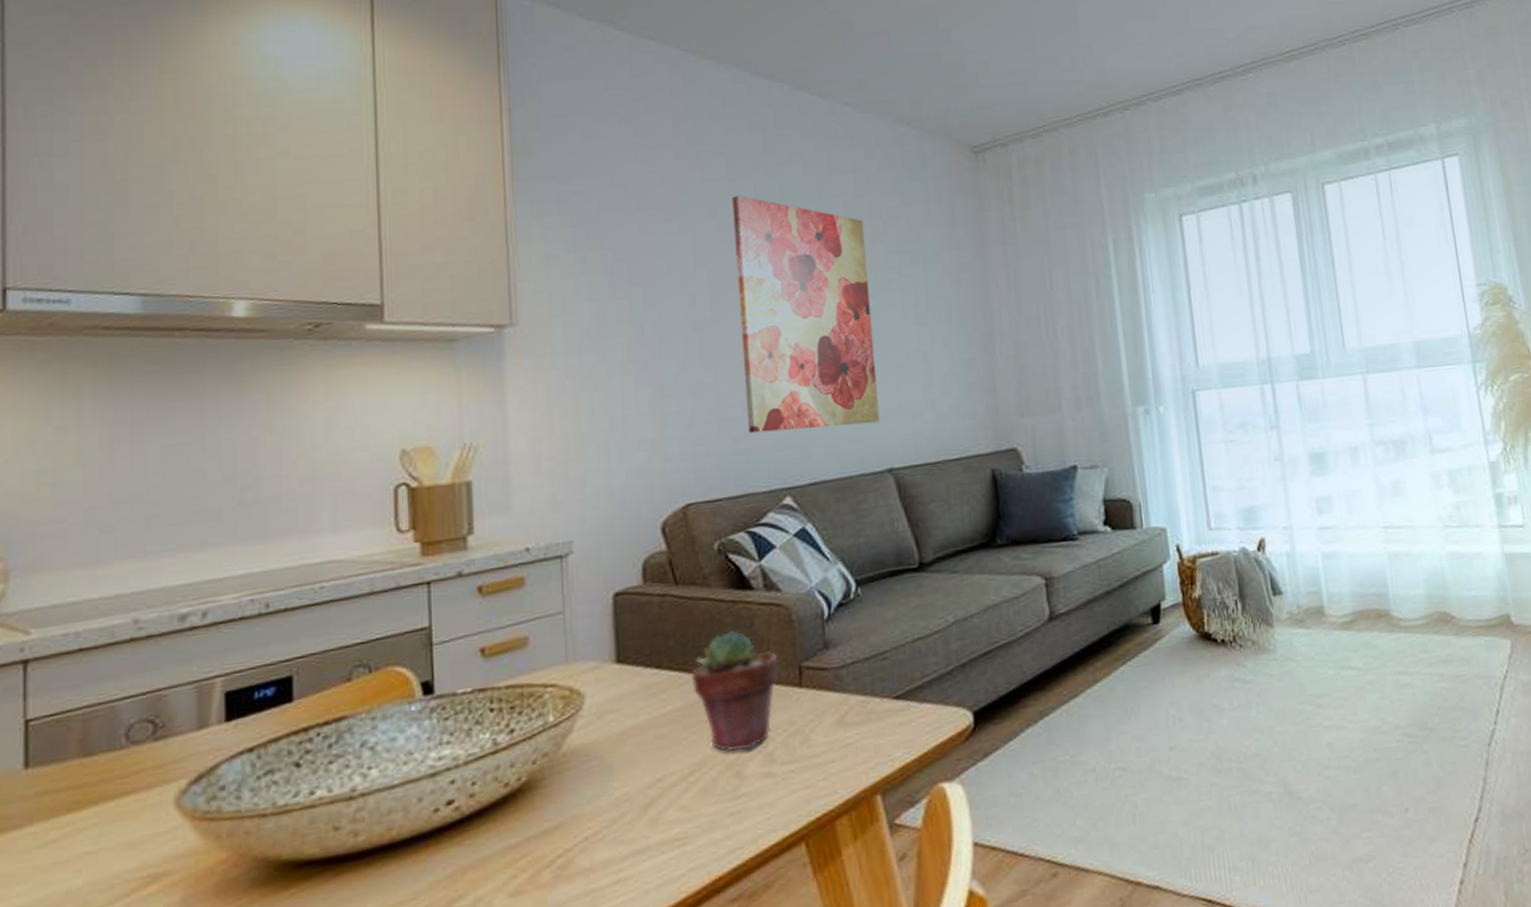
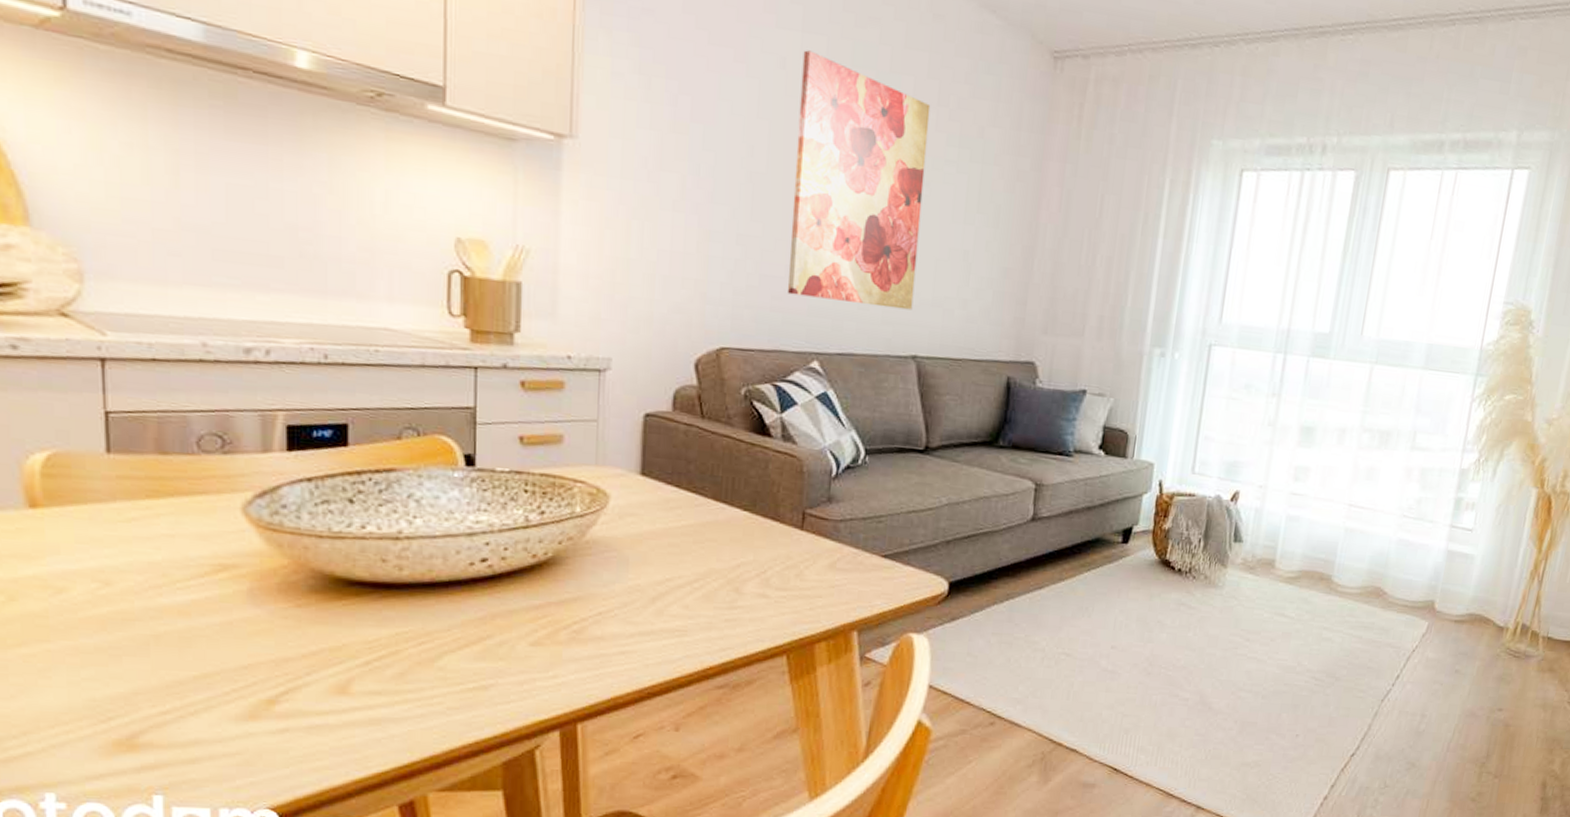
potted succulent: present [692,629,779,752] -> none [707,468,786,572]

